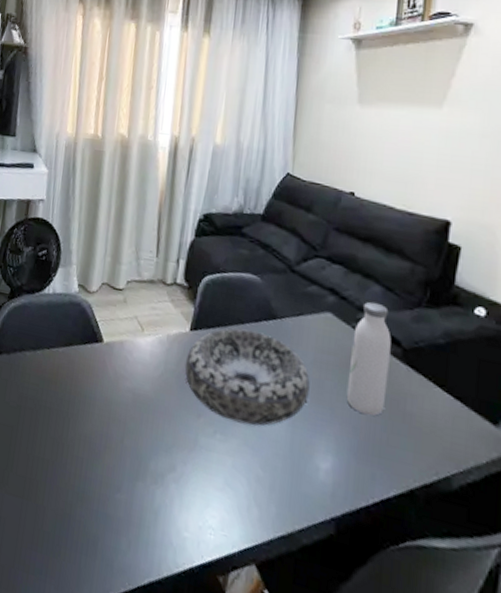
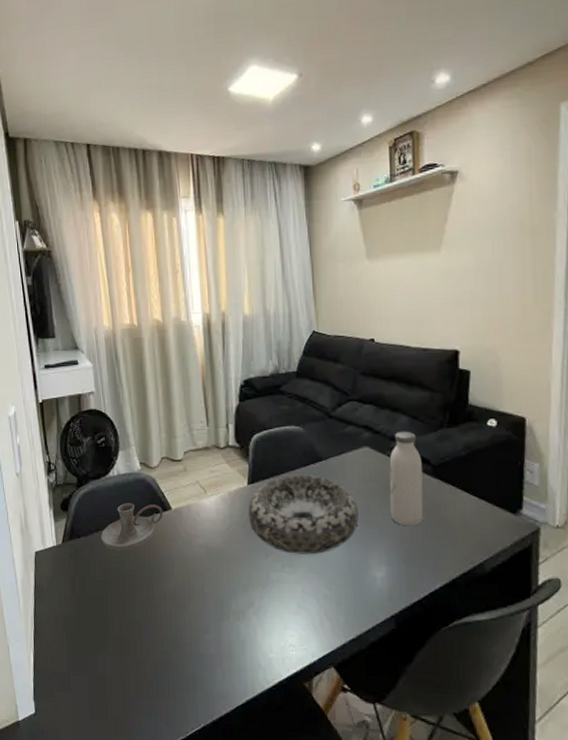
candle holder: none [23,325,94,378] -> present [101,503,163,551]

